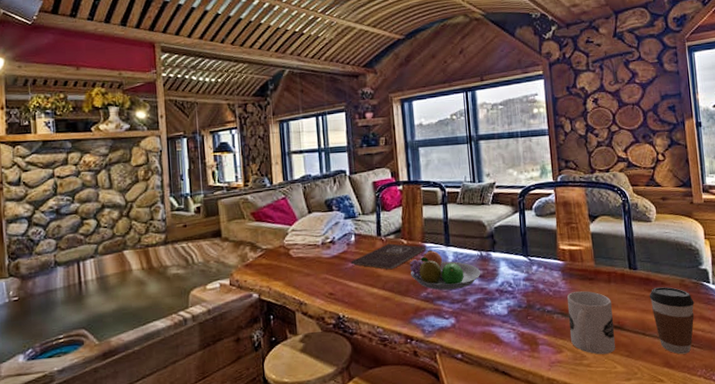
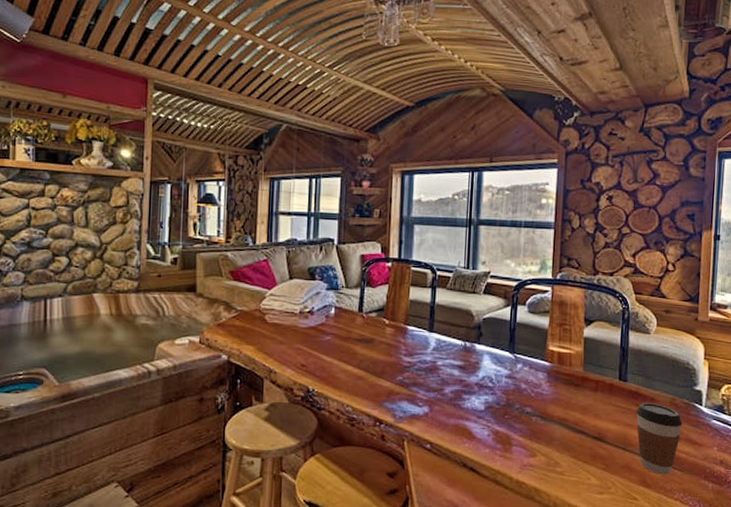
book: present [351,243,426,270] -> none [327,321,407,349]
fruit bowl: present [409,249,481,290] -> none [388,333,463,377]
mug: present [567,291,615,355] -> none [547,396,595,464]

